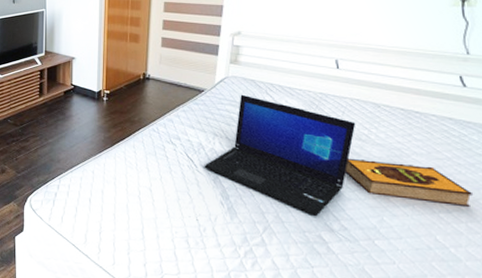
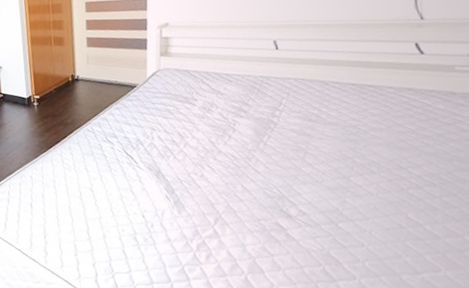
laptop: present [204,94,356,216] -> none [144,86,304,203]
hardback book: present [344,159,474,207] -> none [296,140,446,180]

